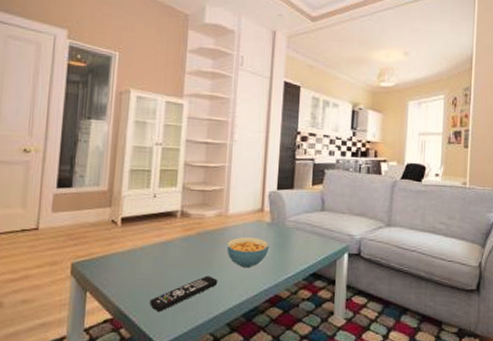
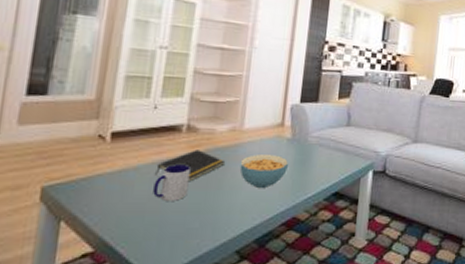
remote control: present [150,276,218,311] -> none [143,198,228,241]
mug: none [156,246,186,277] -> present [153,165,191,201]
notepad: none [157,233,215,261] -> present [155,150,226,182]

